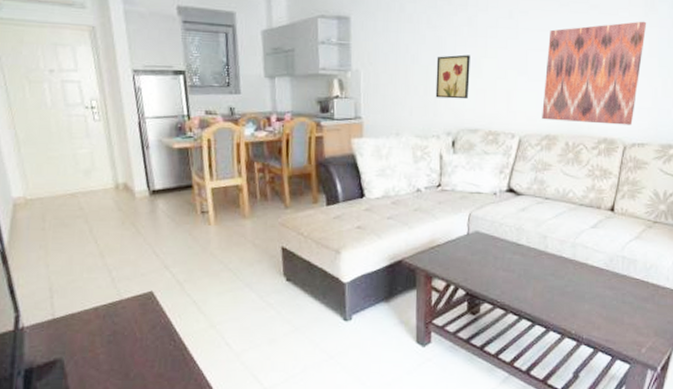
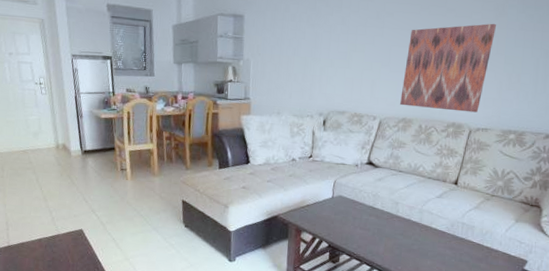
wall art: present [435,54,470,99] -> none [311,49,342,86]

